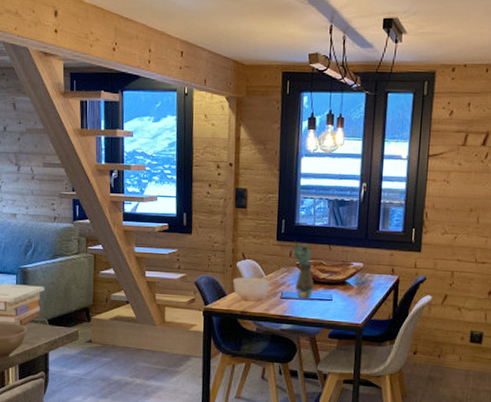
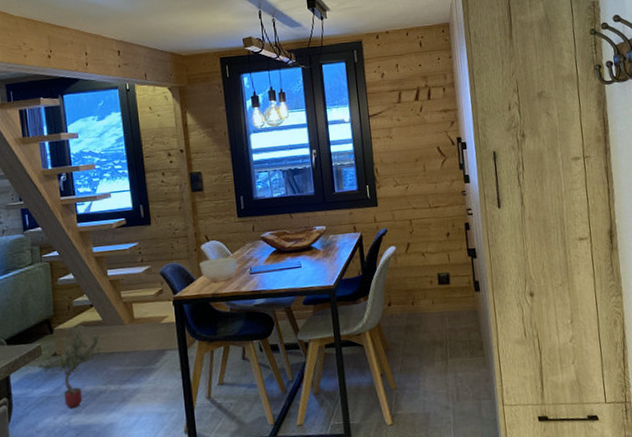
potted tree: none [74,317,133,393] -> present [37,323,102,408]
vase: present [292,240,315,298] -> none [255,214,282,270]

